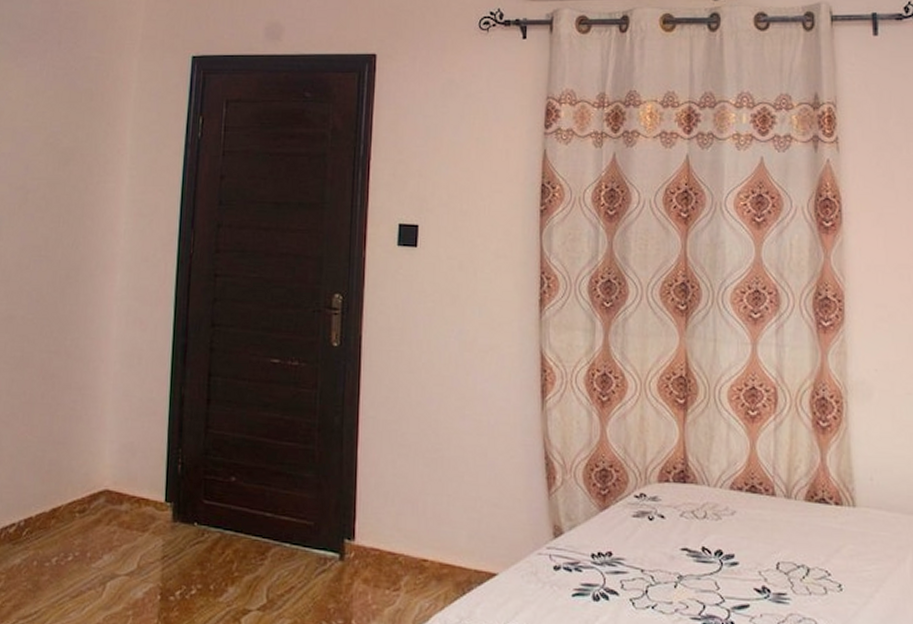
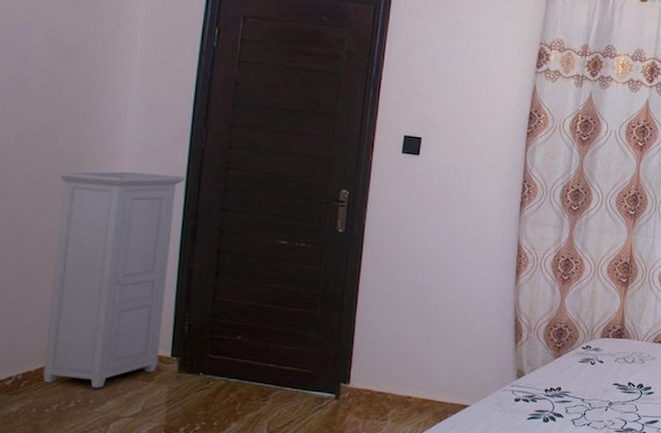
cabinet: none [43,285,176,539] -> present [42,171,187,388]

